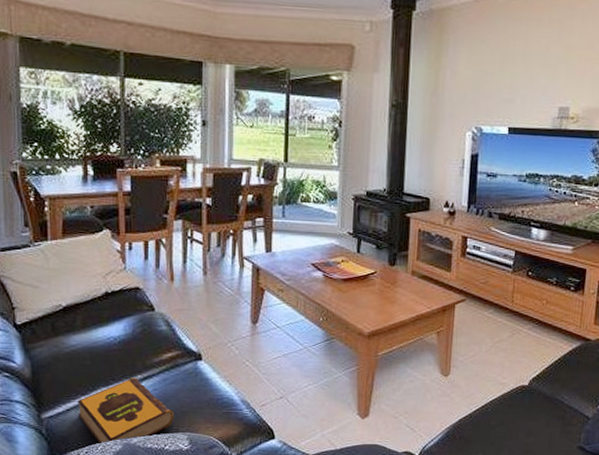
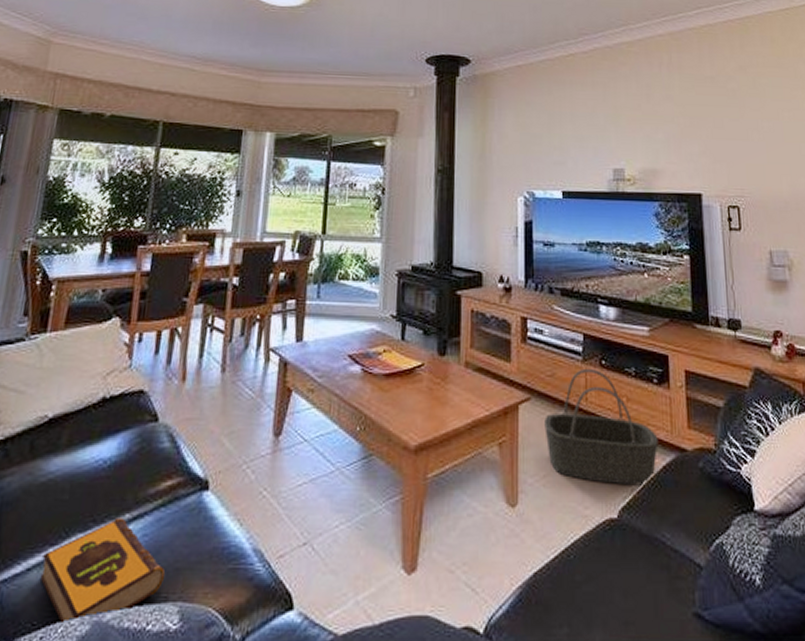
basket: none [475,278,569,364] -> present [544,368,659,486]

